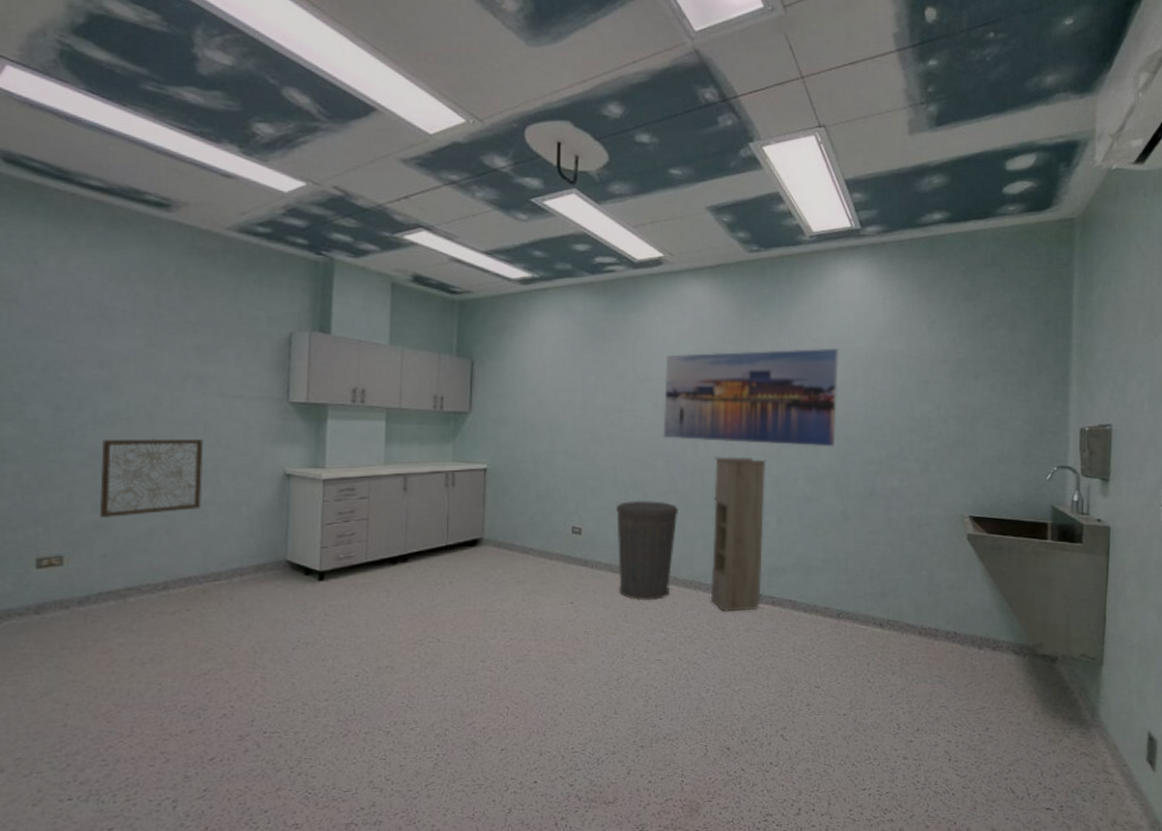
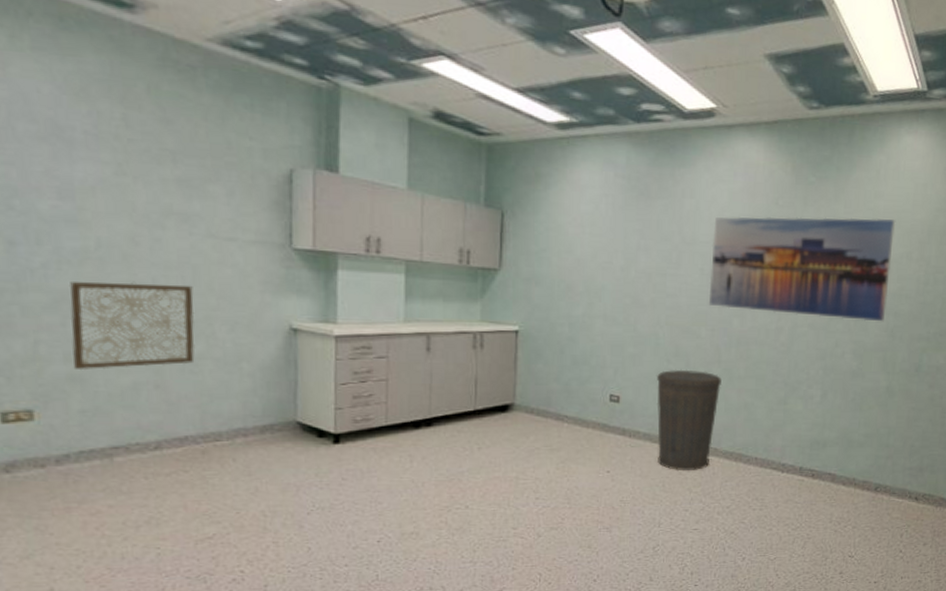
storage cabinet: present [710,457,767,612] -> none [751,327,814,483]

